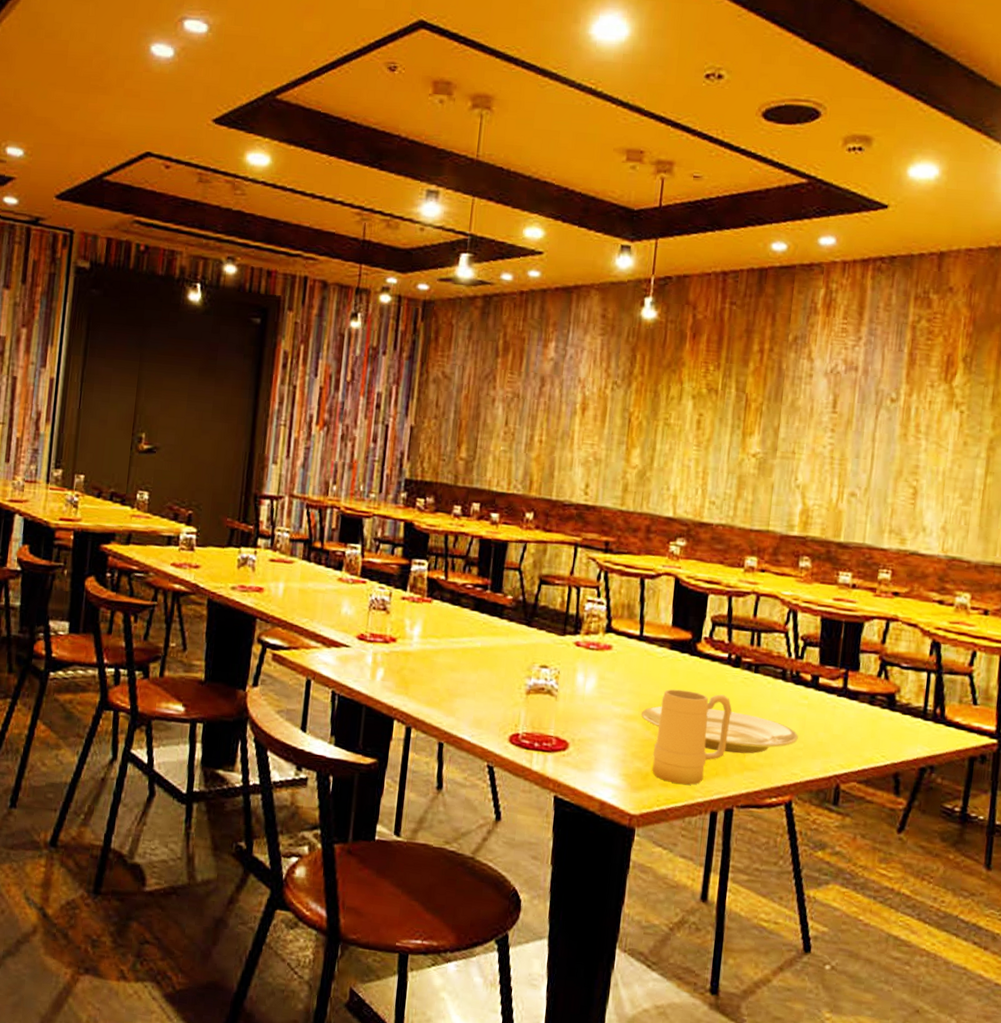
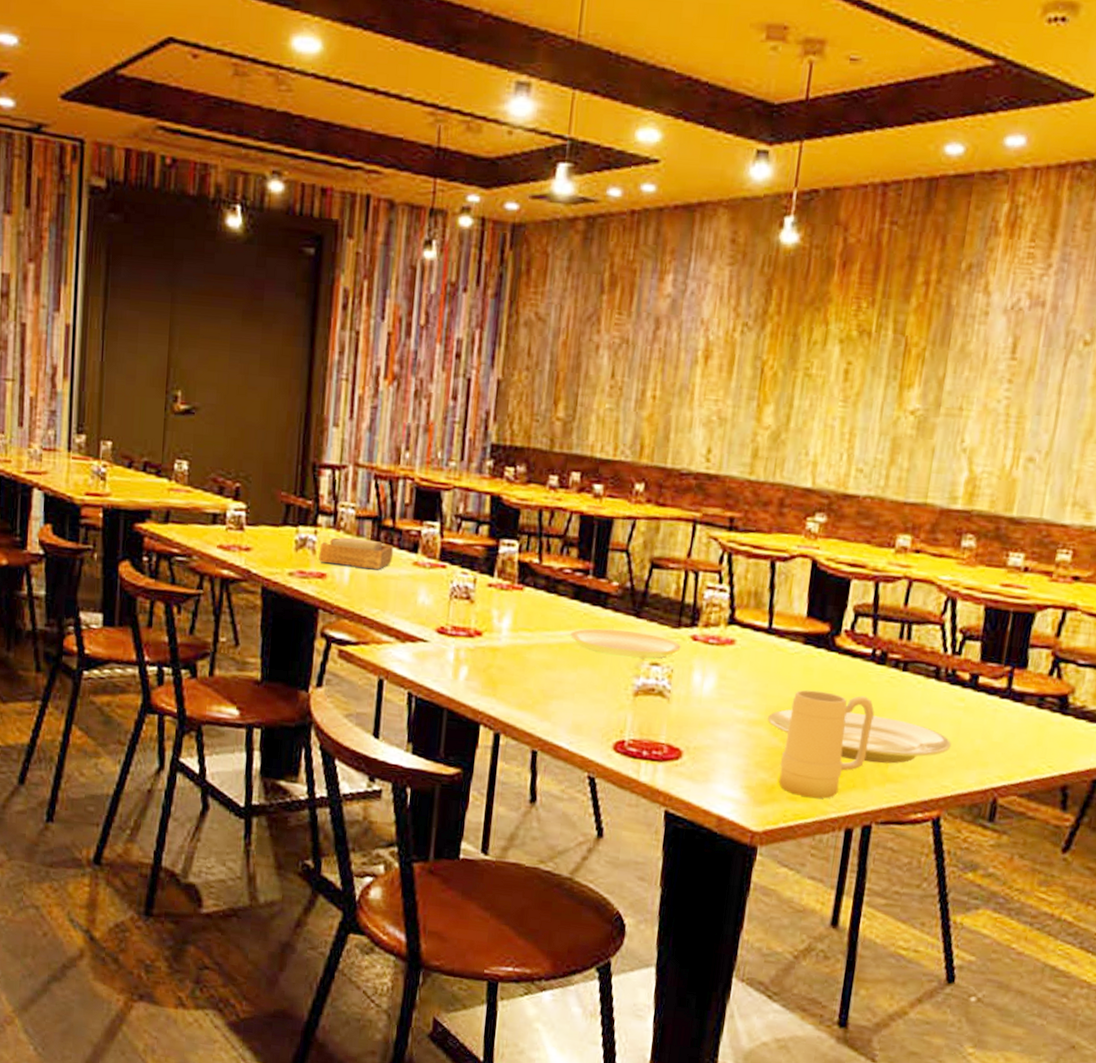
napkin holder: none [257,557,322,585] -> present [319,537,394,570]
plate: none [472,635,566,662] -> present [570,628,681,659]

